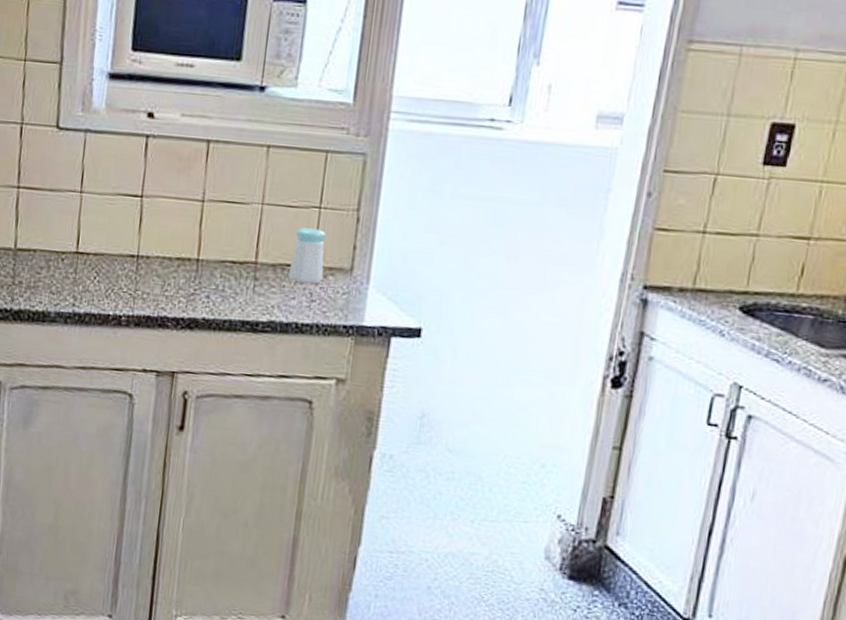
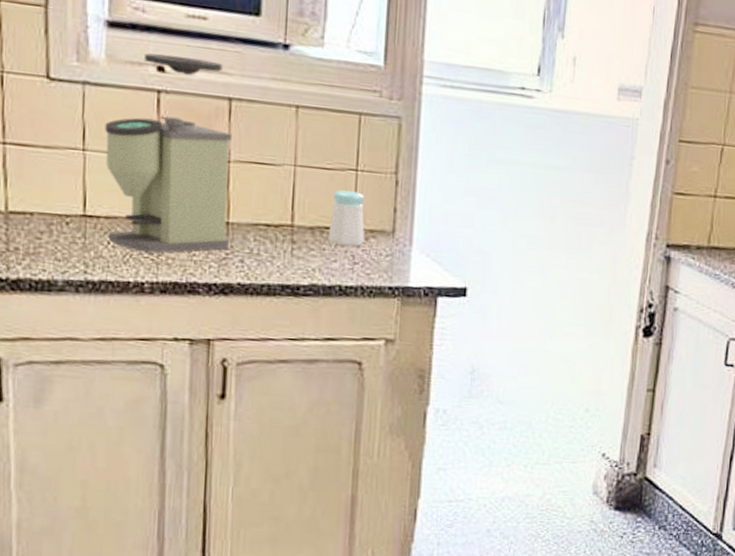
coffee grinder: none [95,101,208,289] -> present [105,53,233,254]

